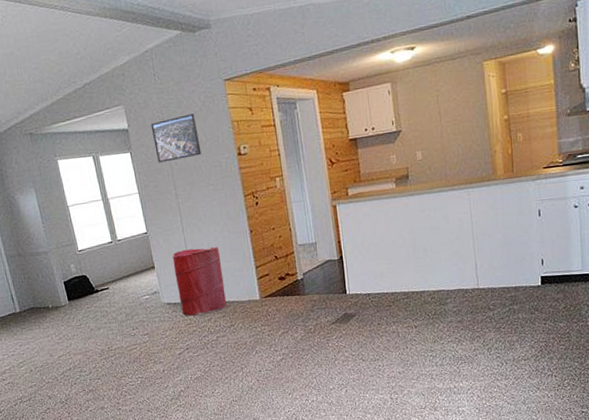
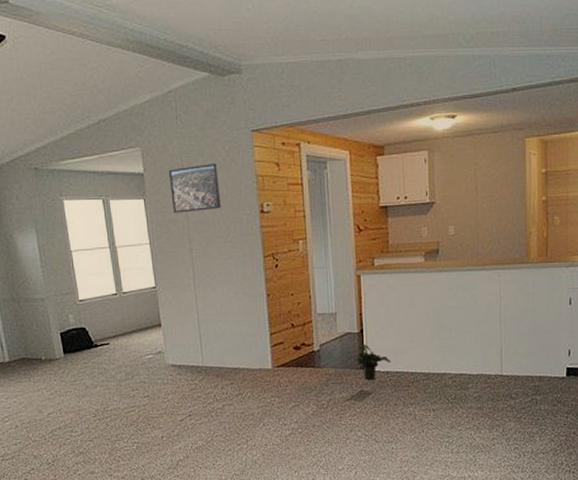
laundry hamper: present [172,246,227,316] -> none [181,308,236,380]
potted plant: none [337,269,372,304] -> present [355,343,391,380]

